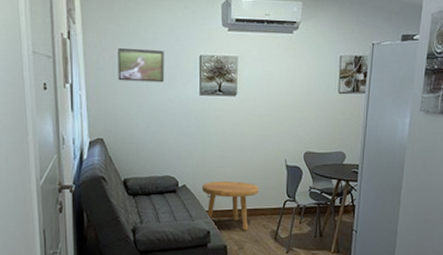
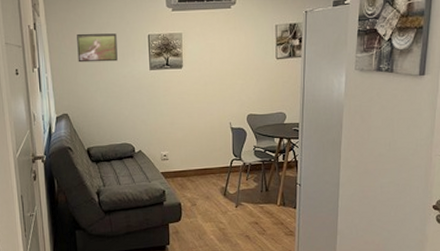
footstool: present [202,180,259,231] -> none [156,144,208,189]

